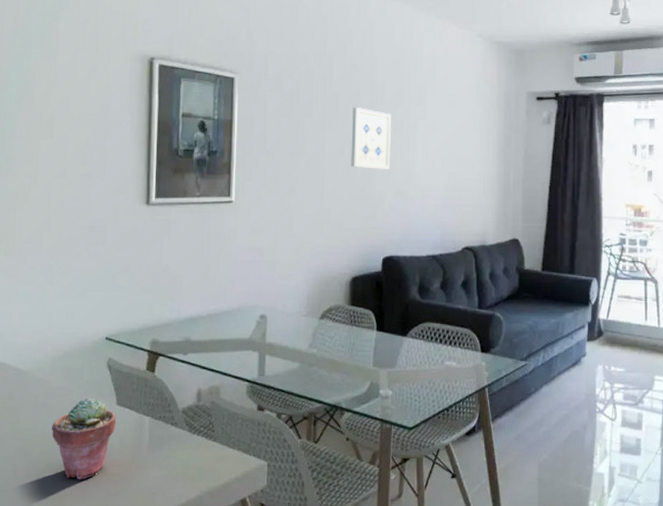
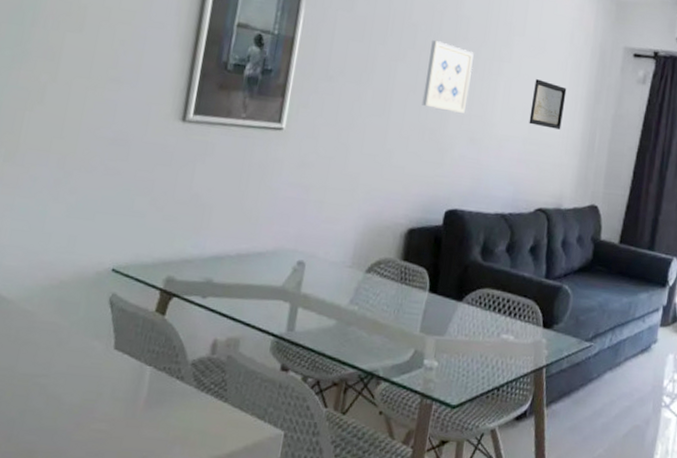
potted succulent: present [52,398,117,480] -> none [30,338,112,435]
wall art: none [448,131,479,174] -> present [529,79,567,130]

